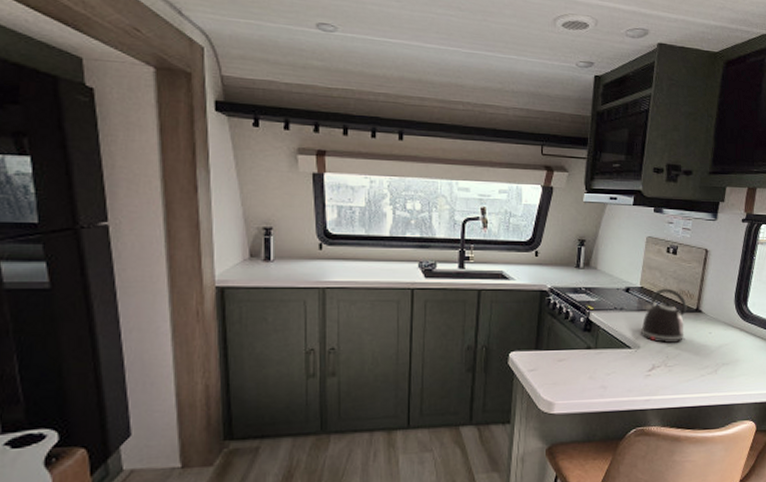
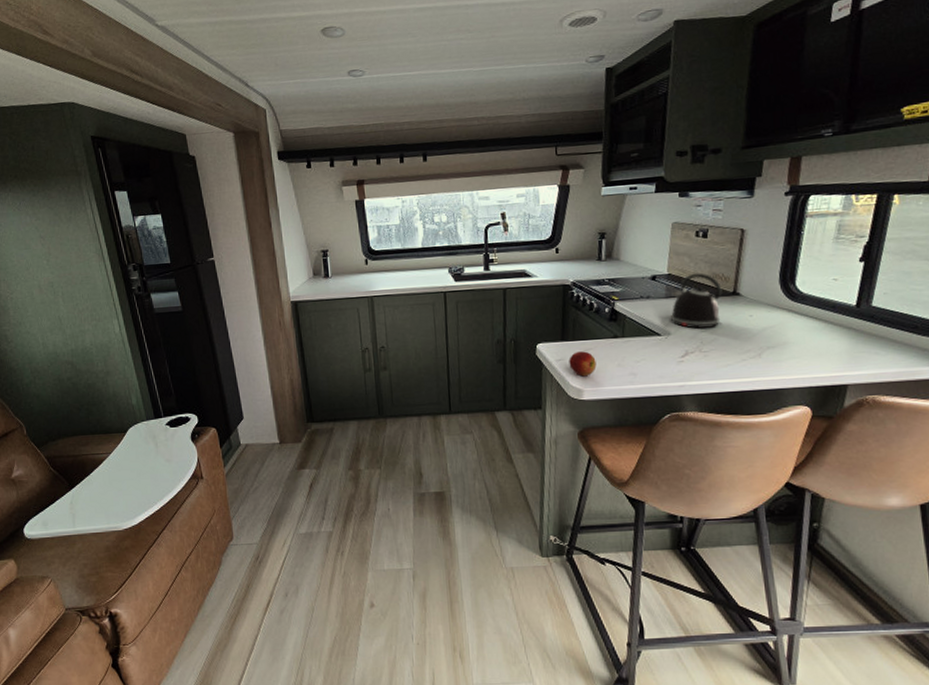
apple: none [541,362,569,389] -> present [569,351,597,377]

